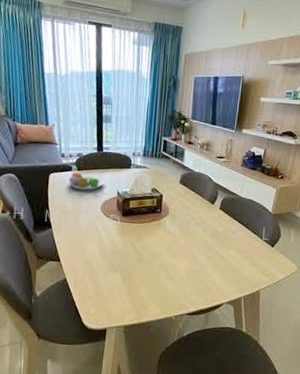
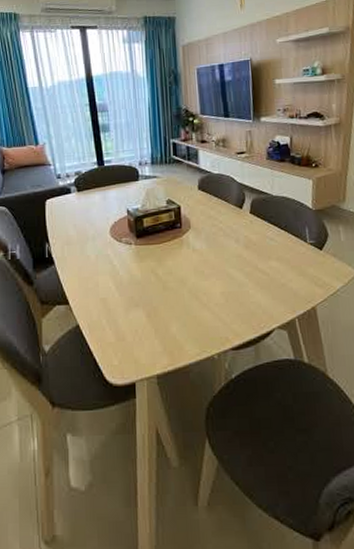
fruit bowl: present [68,171,104,191] -> none [68,193,110,214]

